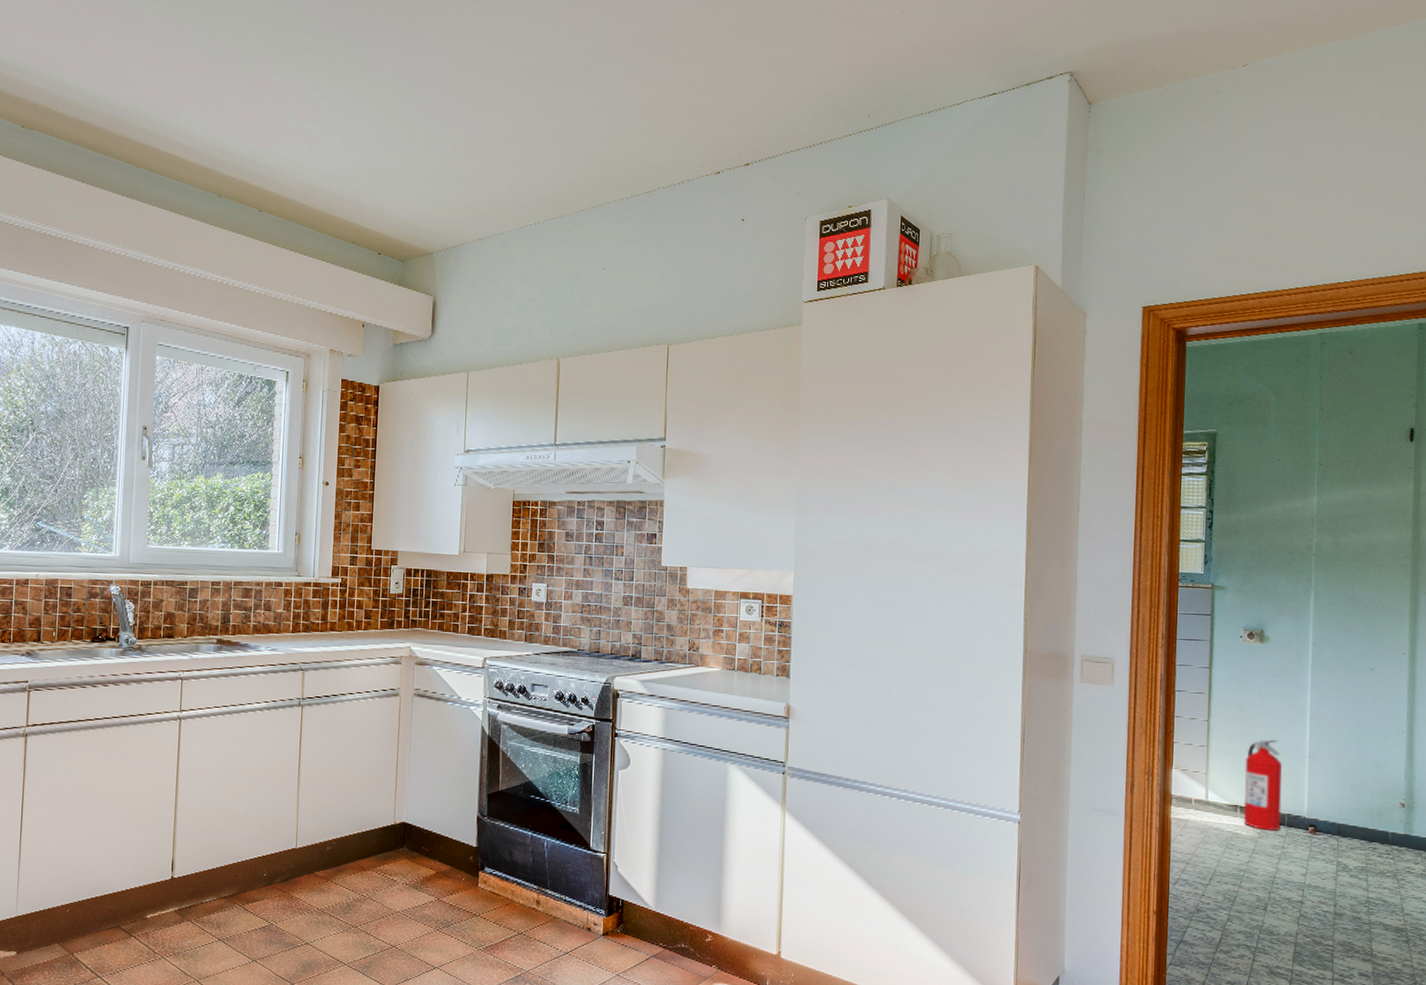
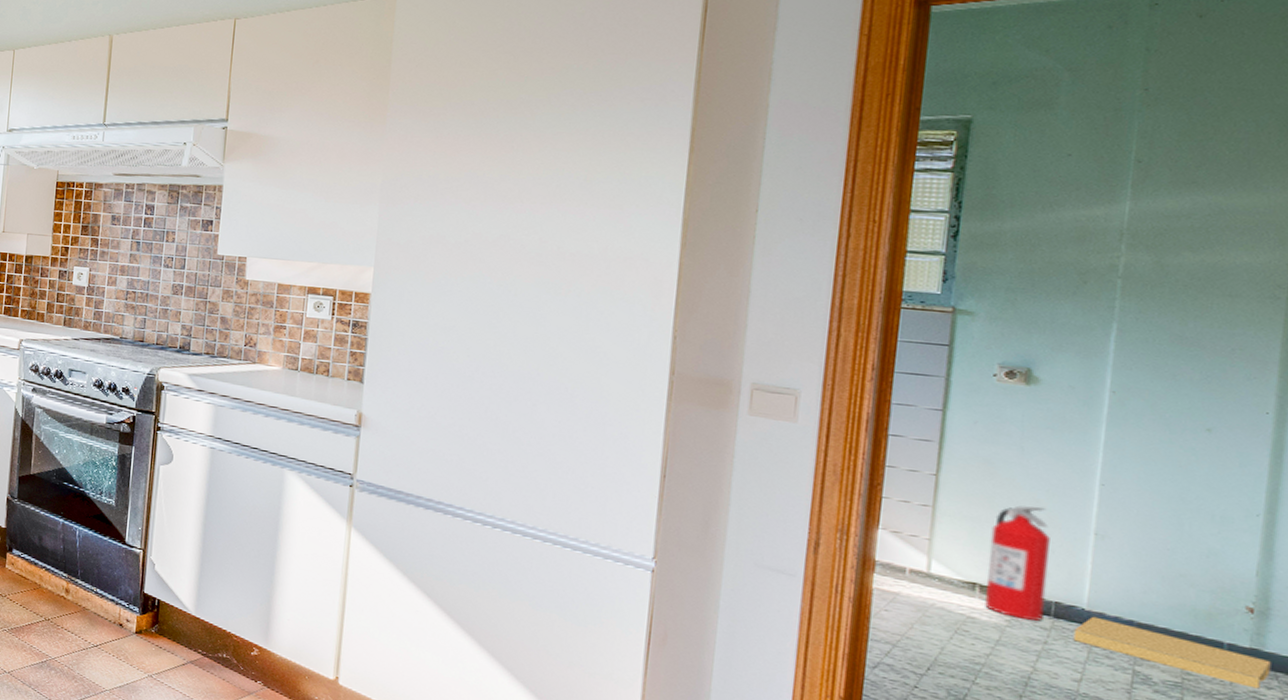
cardboard box: none [1300,822,1417,865] -> present [1073,616,1272,689]

